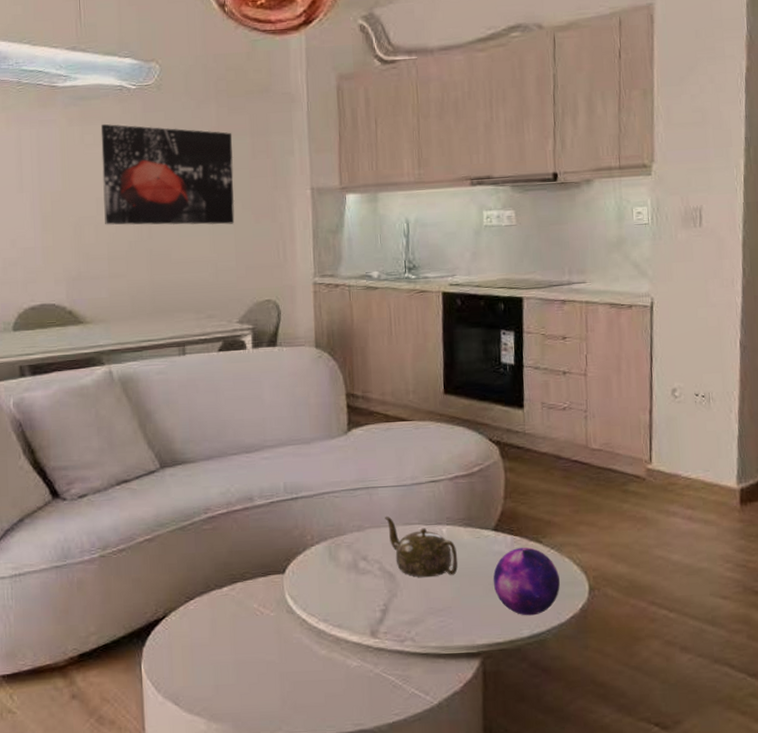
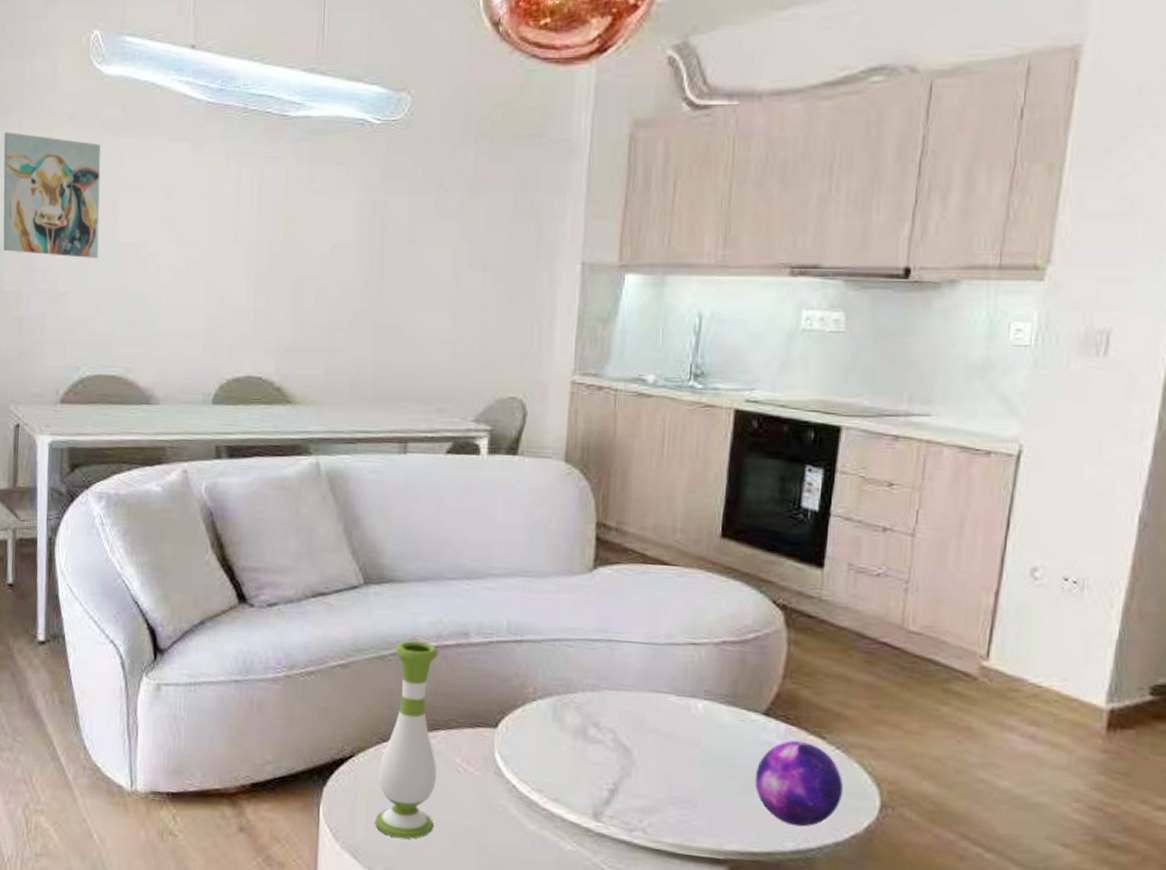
wall art: present [100,123,235,226] -> none [328,165,491,300]
vase: none [189,509,241,680] -> present [375,640,439,839]
teapot: present [385,516,458,578] -> none [627,677,714,762]

